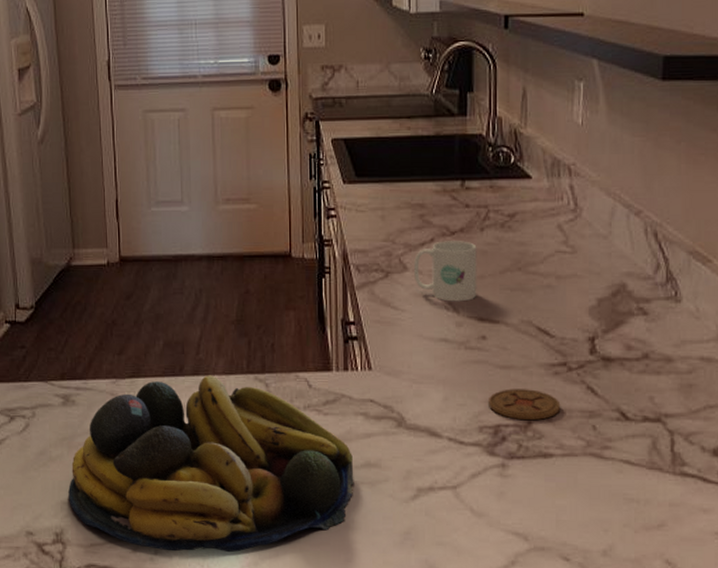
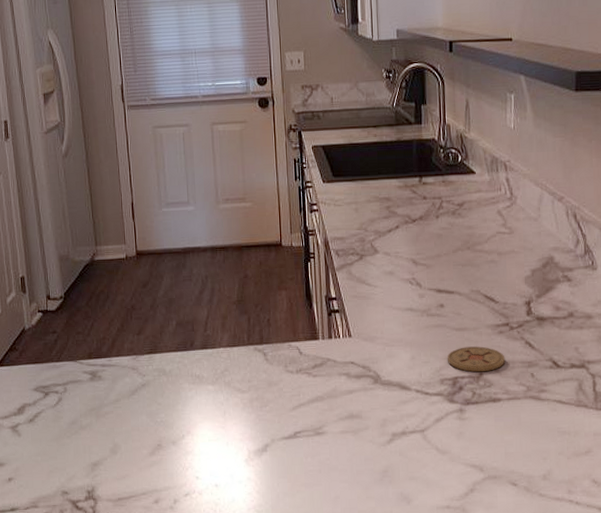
fruit bowl: present [68,375,354,553] -> none [98,348,340,500]
mug: present [414,241,477,302] -> none [383,227,435,278]

